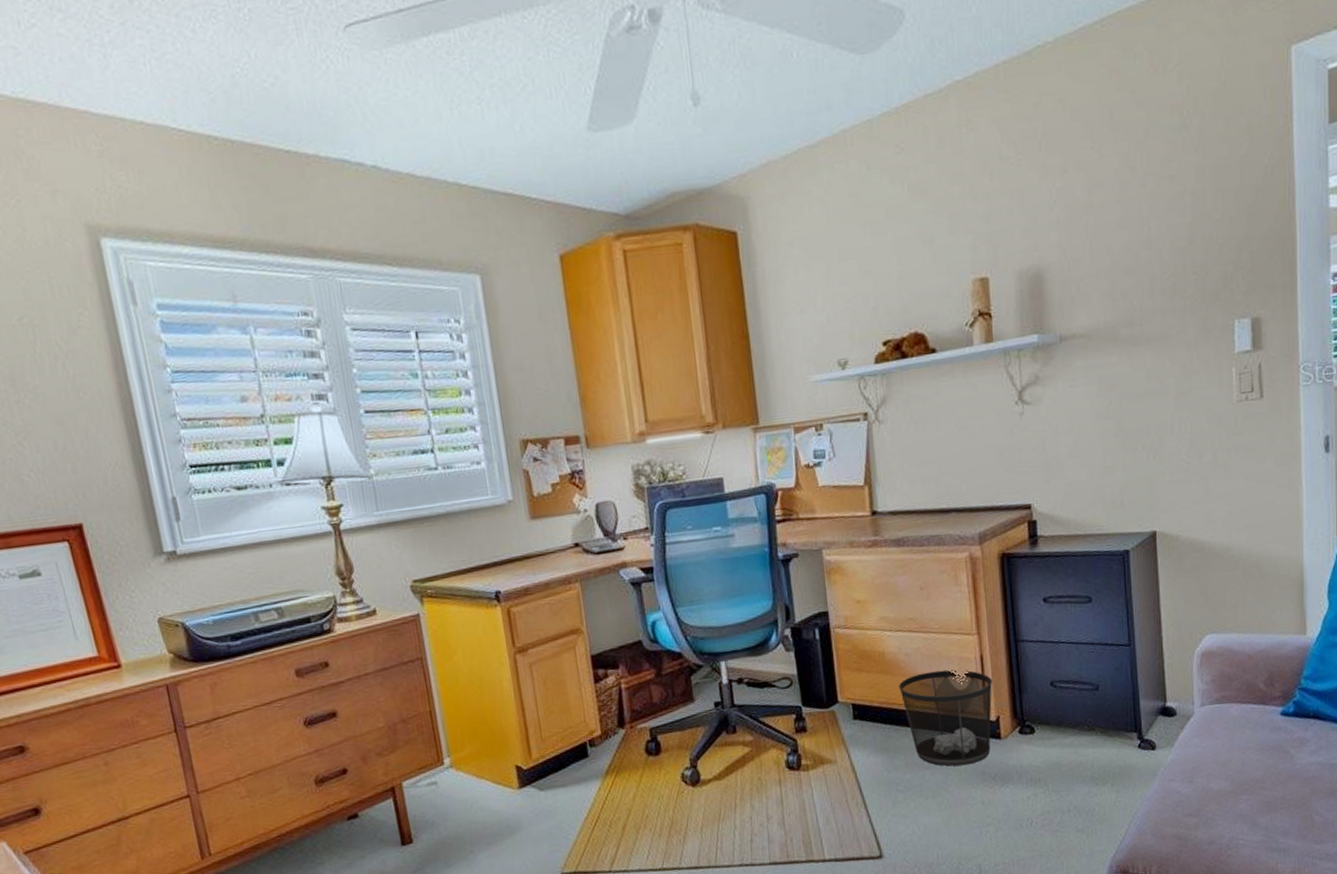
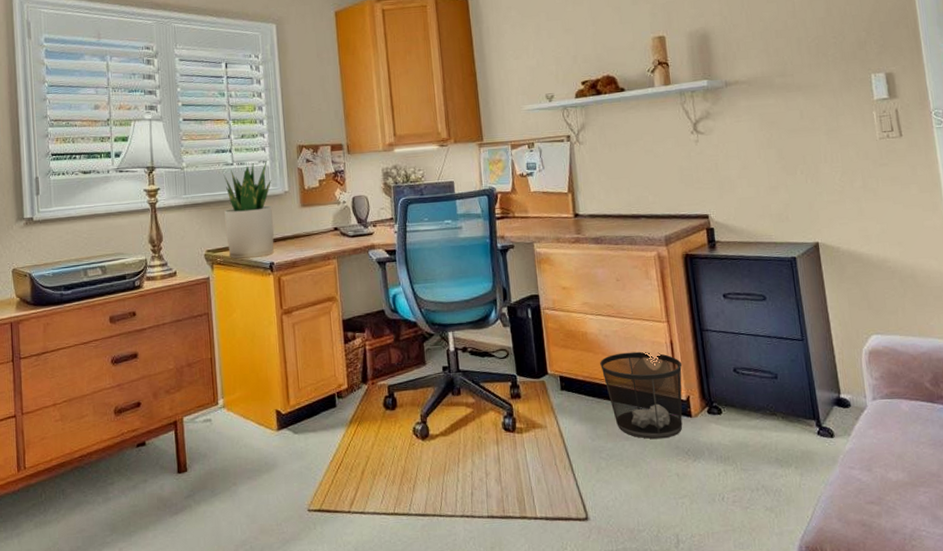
planter: none [425,462,499,590] -> present [223,161,274,260]

